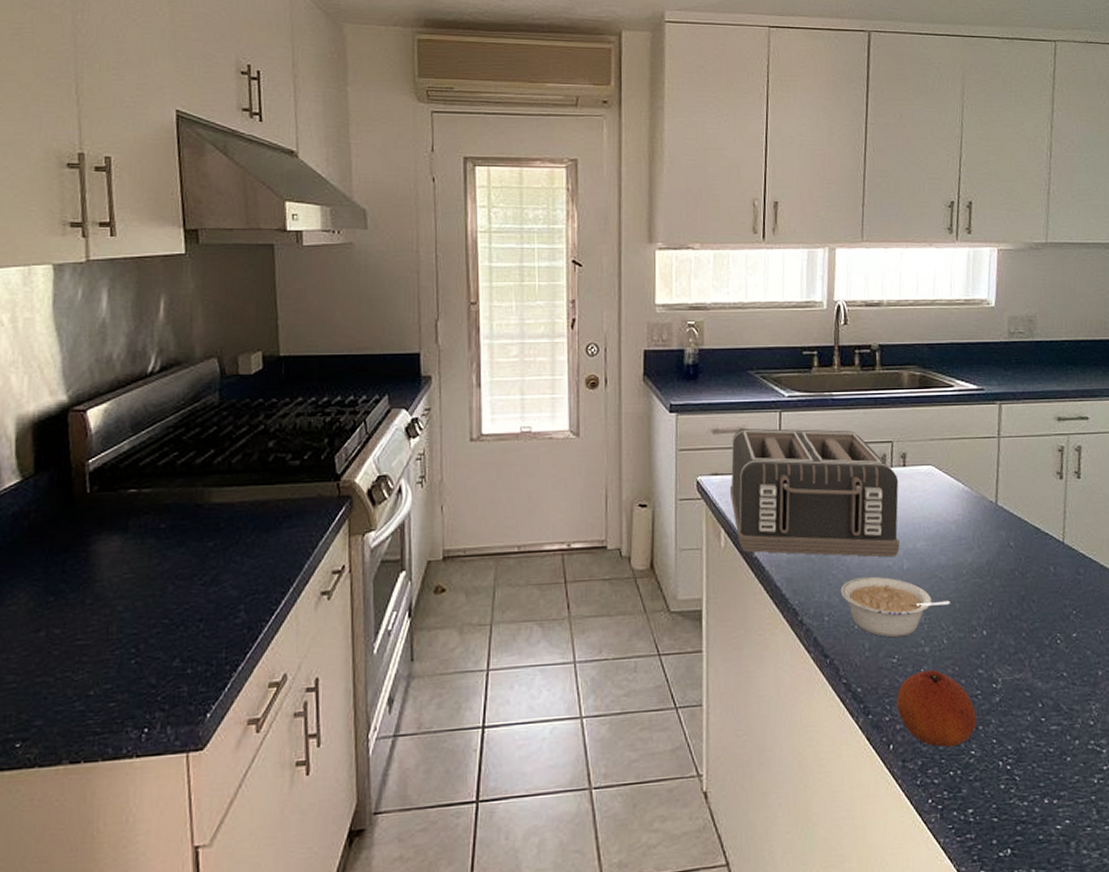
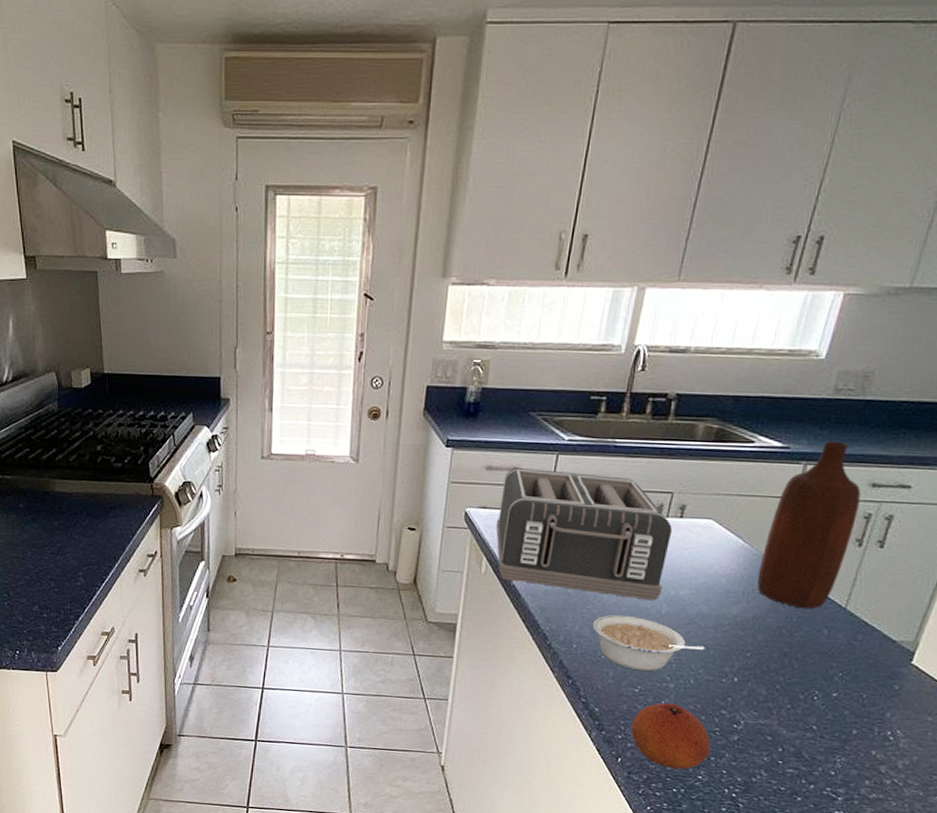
bottle: none [982,381,1053,548] -> present [757,441,861,609]

